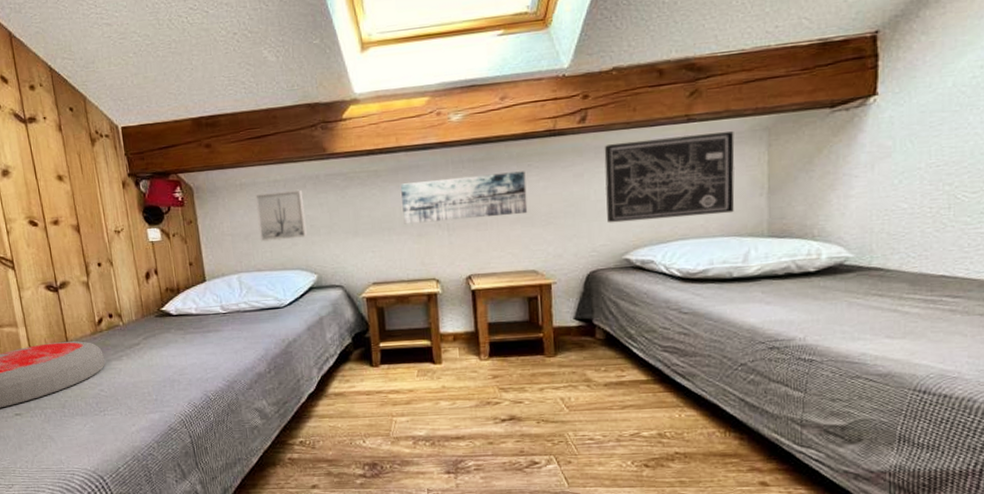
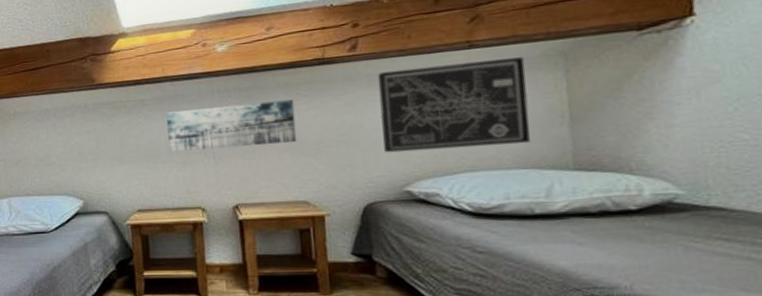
wall art: present [255,189,307,242] -> none [27,118,75,168]

